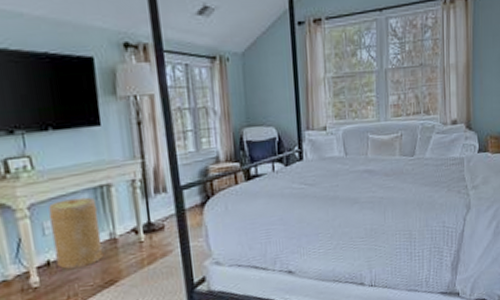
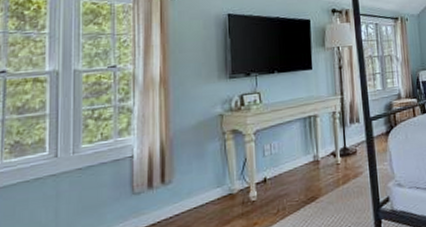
basket: present [48,196,104,269] -> none [269,125,308,186]

